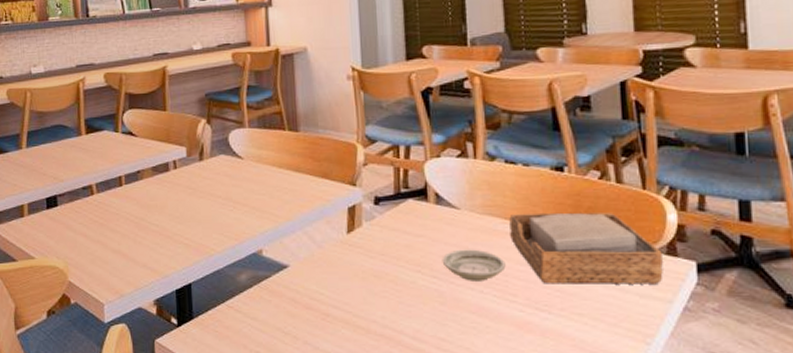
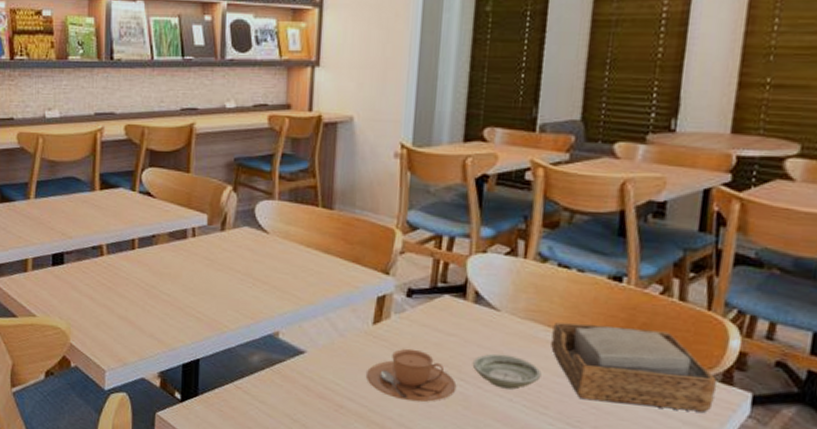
teacup: none [347,253,431,303] -> present [367,348,457,402]

